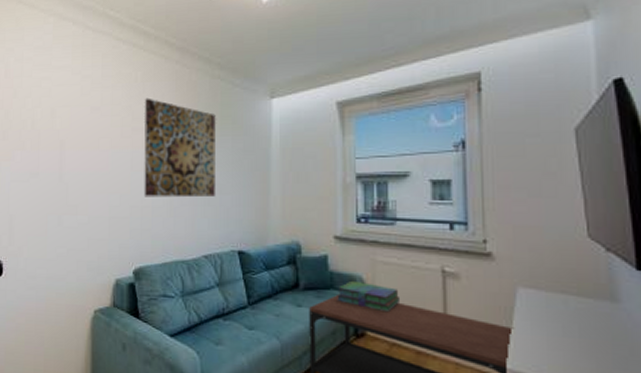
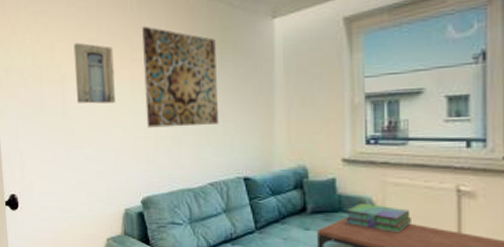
wall art: none [74,109,115,170] -> present [73,42,115,104]

